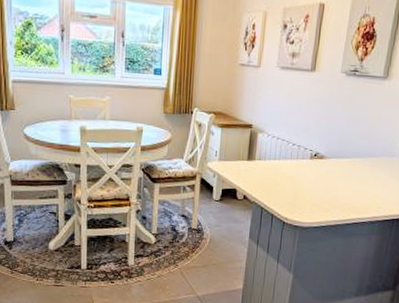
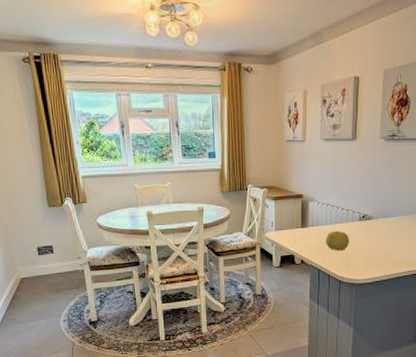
fruit: none [271,167,299,190] -> present [325,230,350,251]

